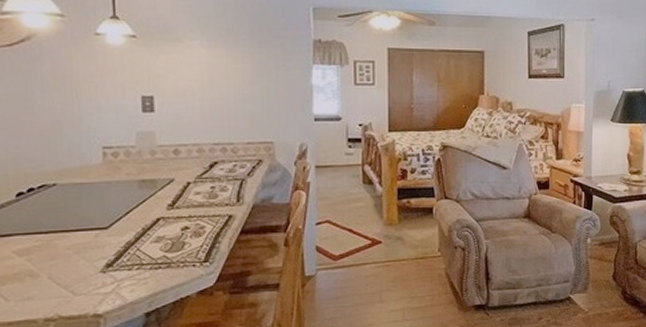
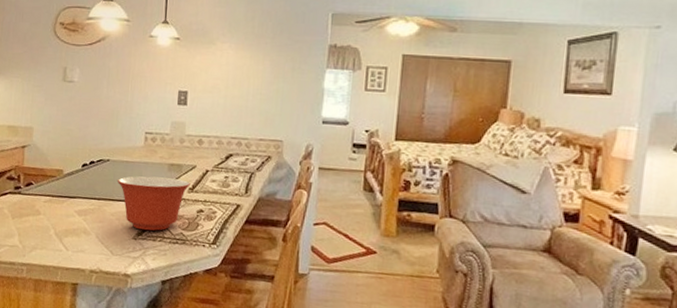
mixing bowl: none [69,196,169,261] -> present [117,176,190,231]

